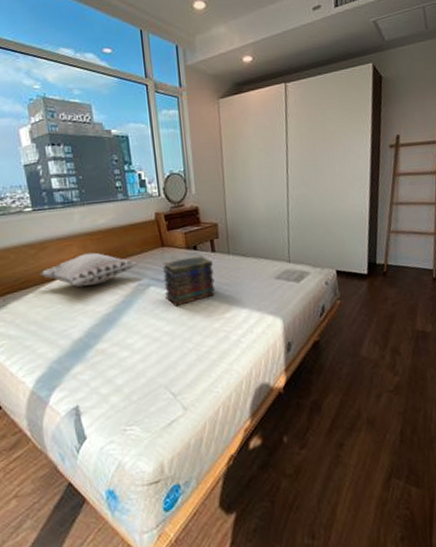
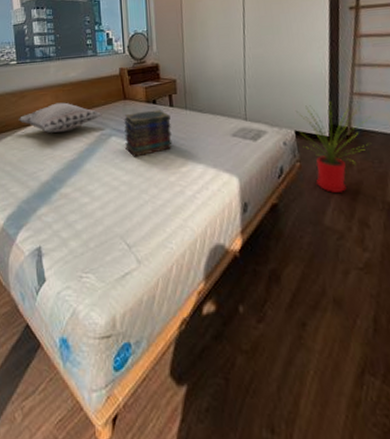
house plant: none [336,240,406,326] -> present [295,101,371,193]

